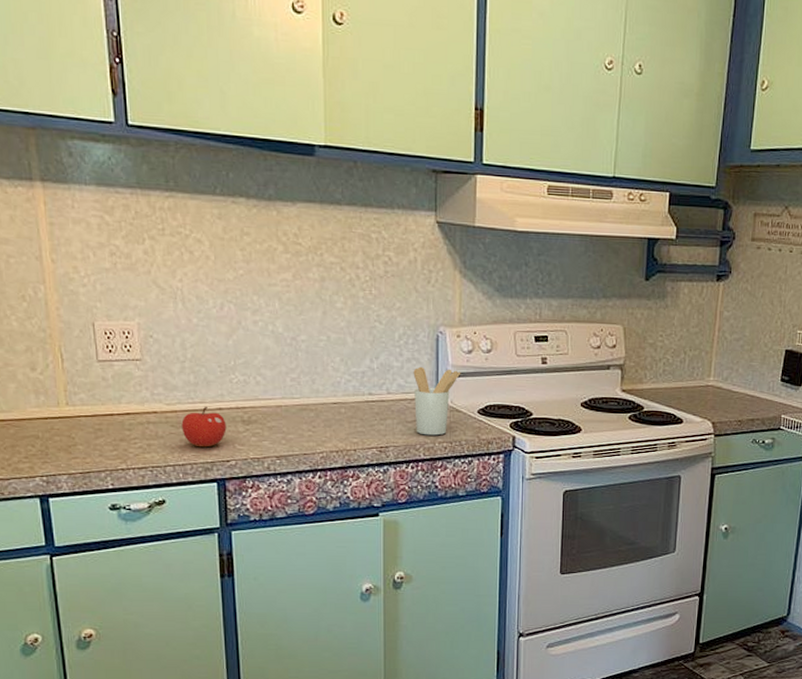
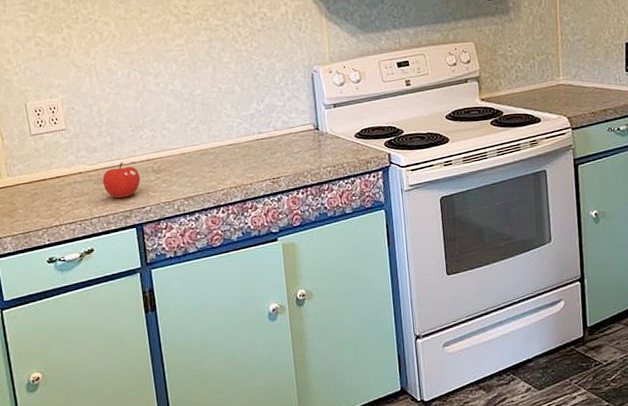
utensil holder: present [413,366,461,436] -> none [294,101,336,163]

